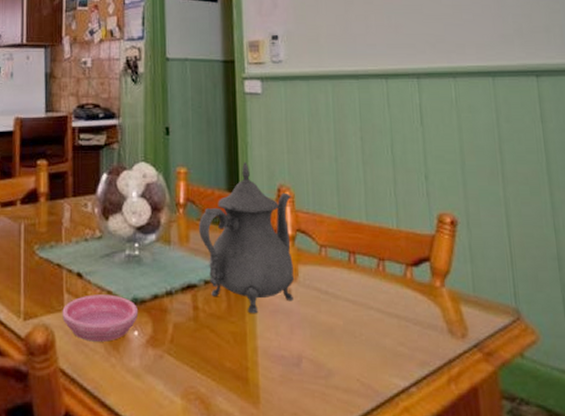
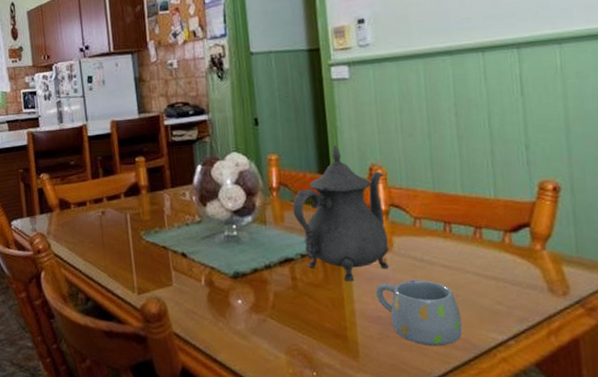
saucer: present [62,294,139,342] -> none [171,270,241,310]
mug: none [280,316,366,392] -> present [376,280,463,346]

